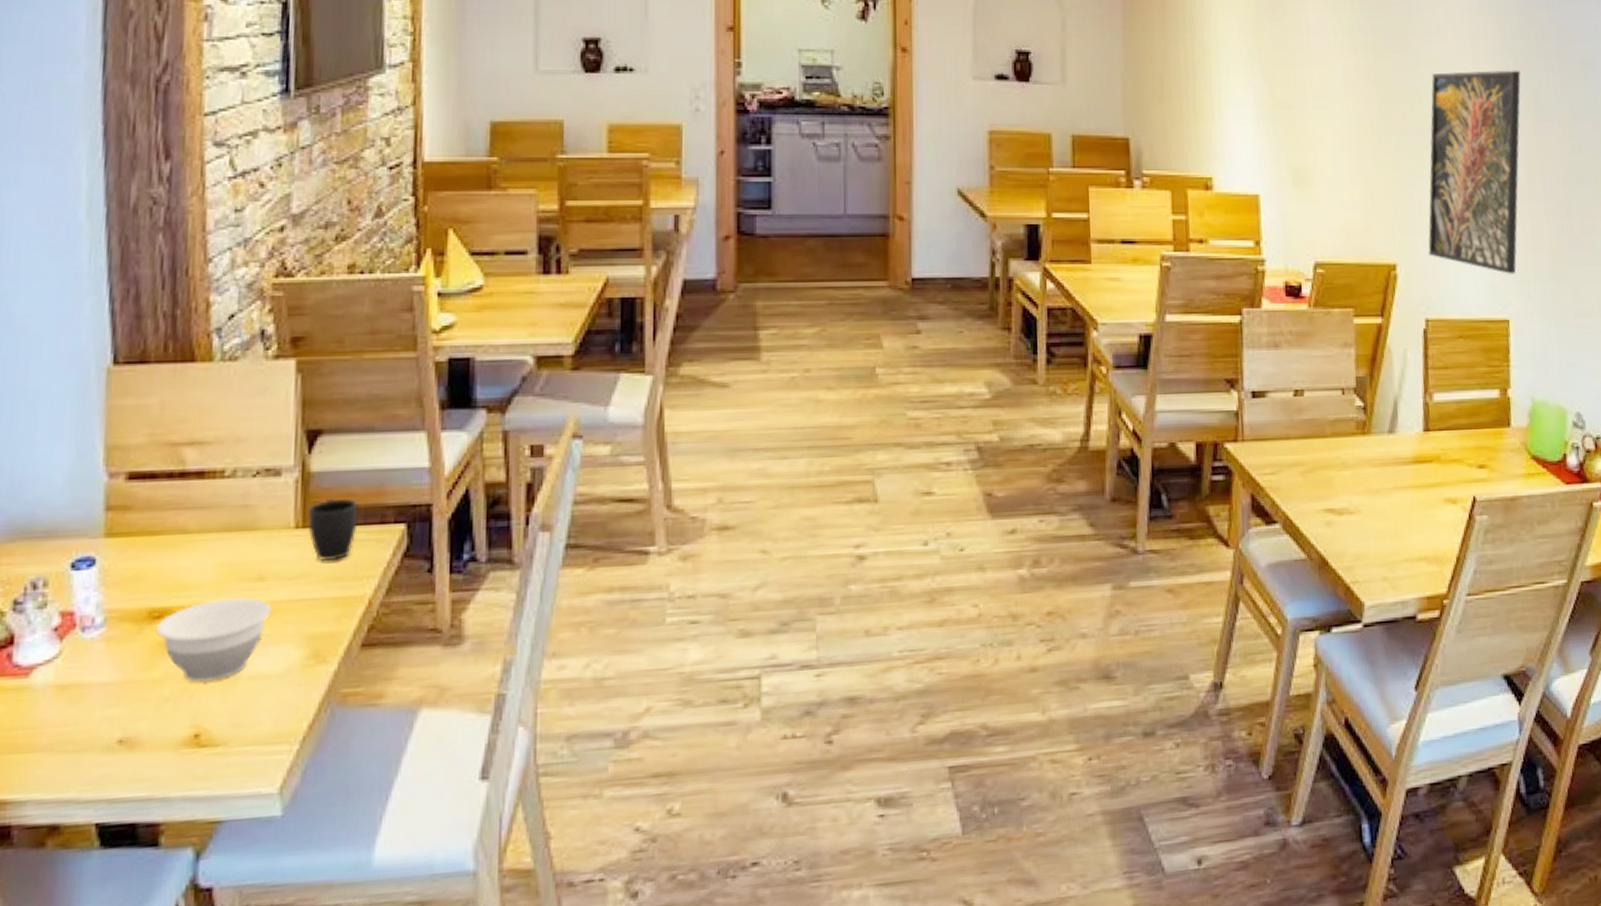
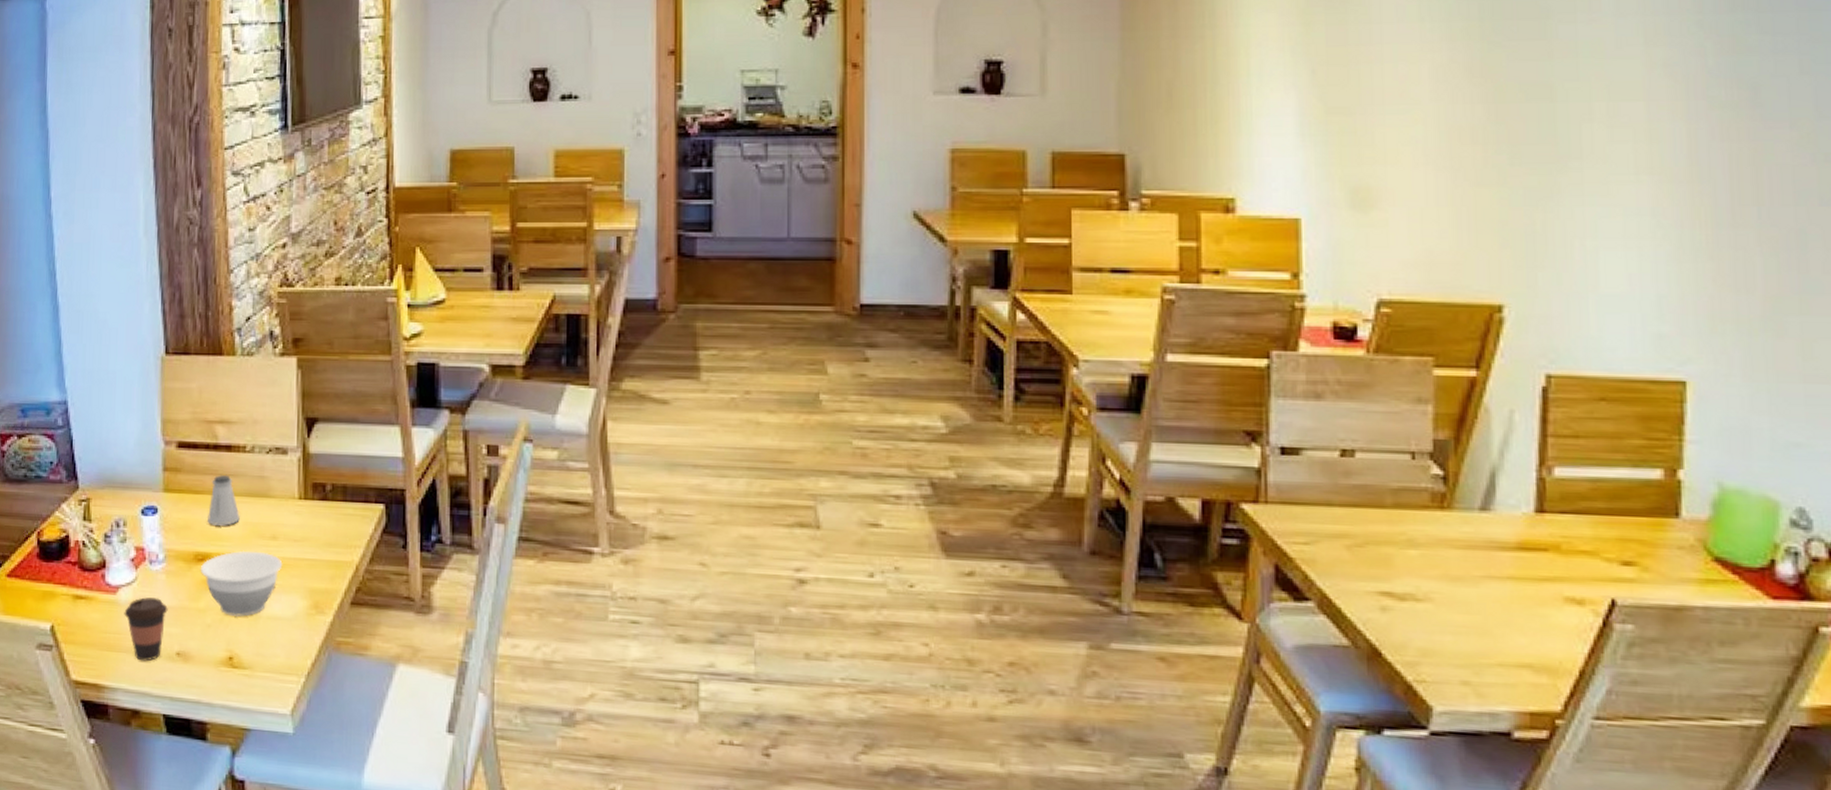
coffee cup: none [40,674,107,760] -> present [124,597,168,662]
saltshaker: none [168,507,214,572] -> present [208,474,240,526]
mug: present [308,498,358,561] -> none [308,477,347,529]
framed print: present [1428,70,1521,275] -> none [1555,54,1727,324]

